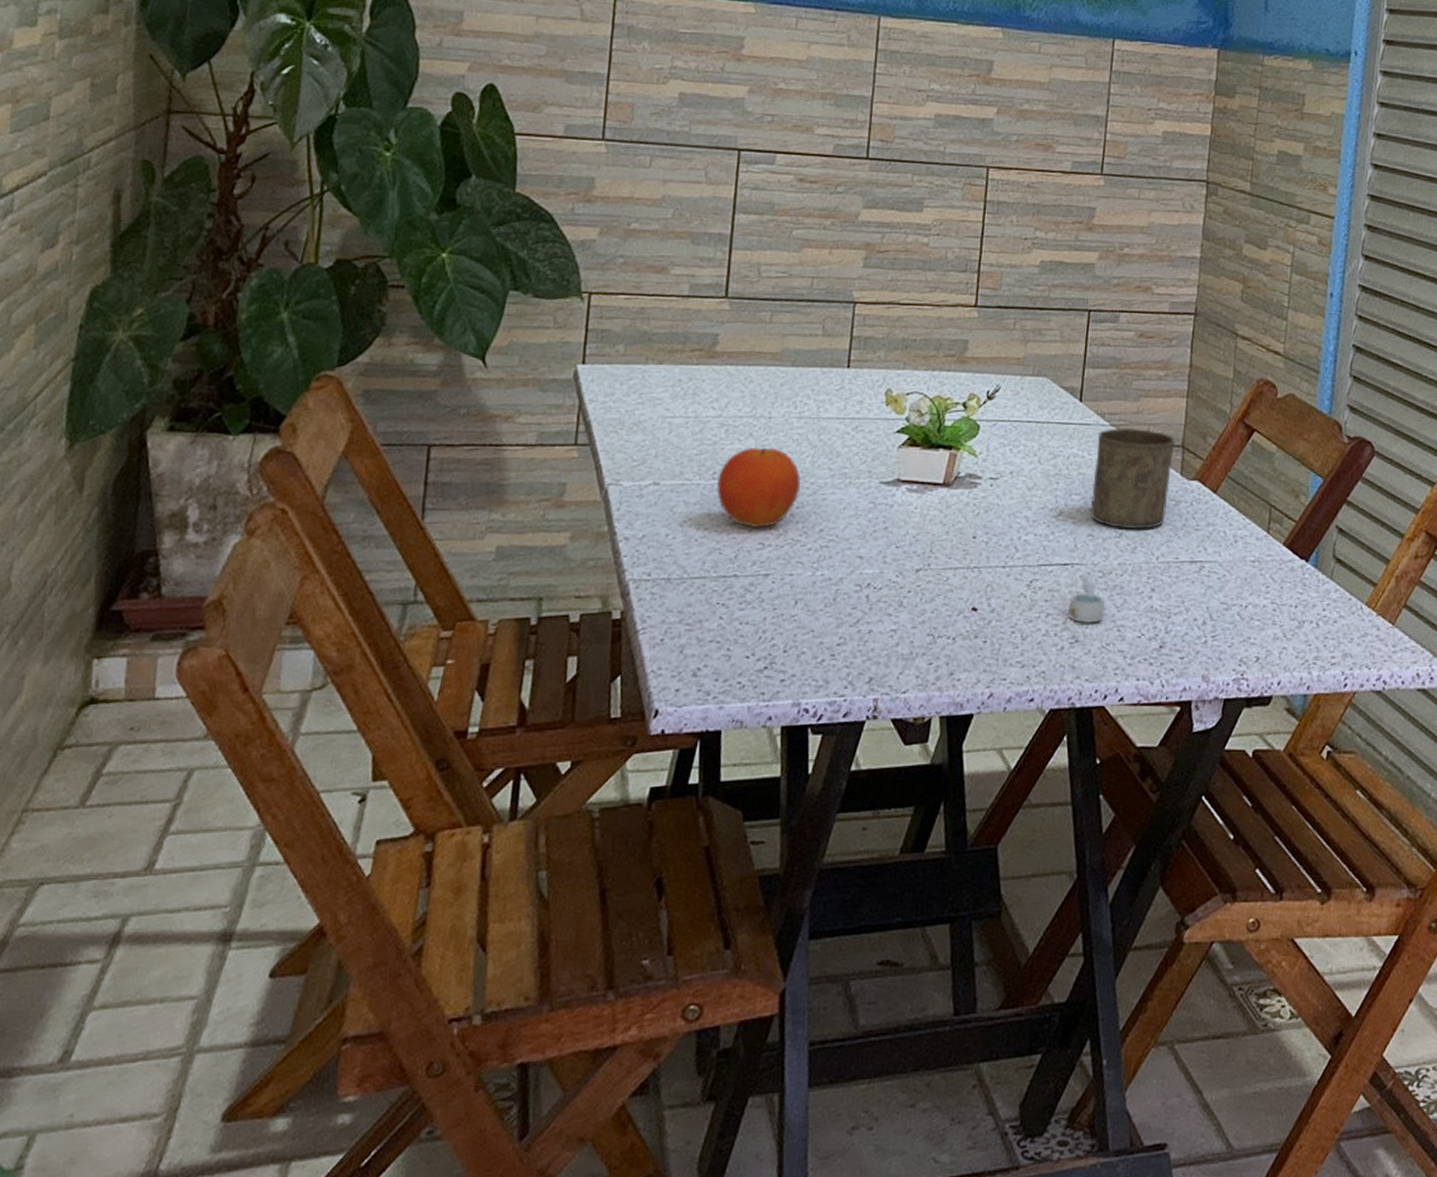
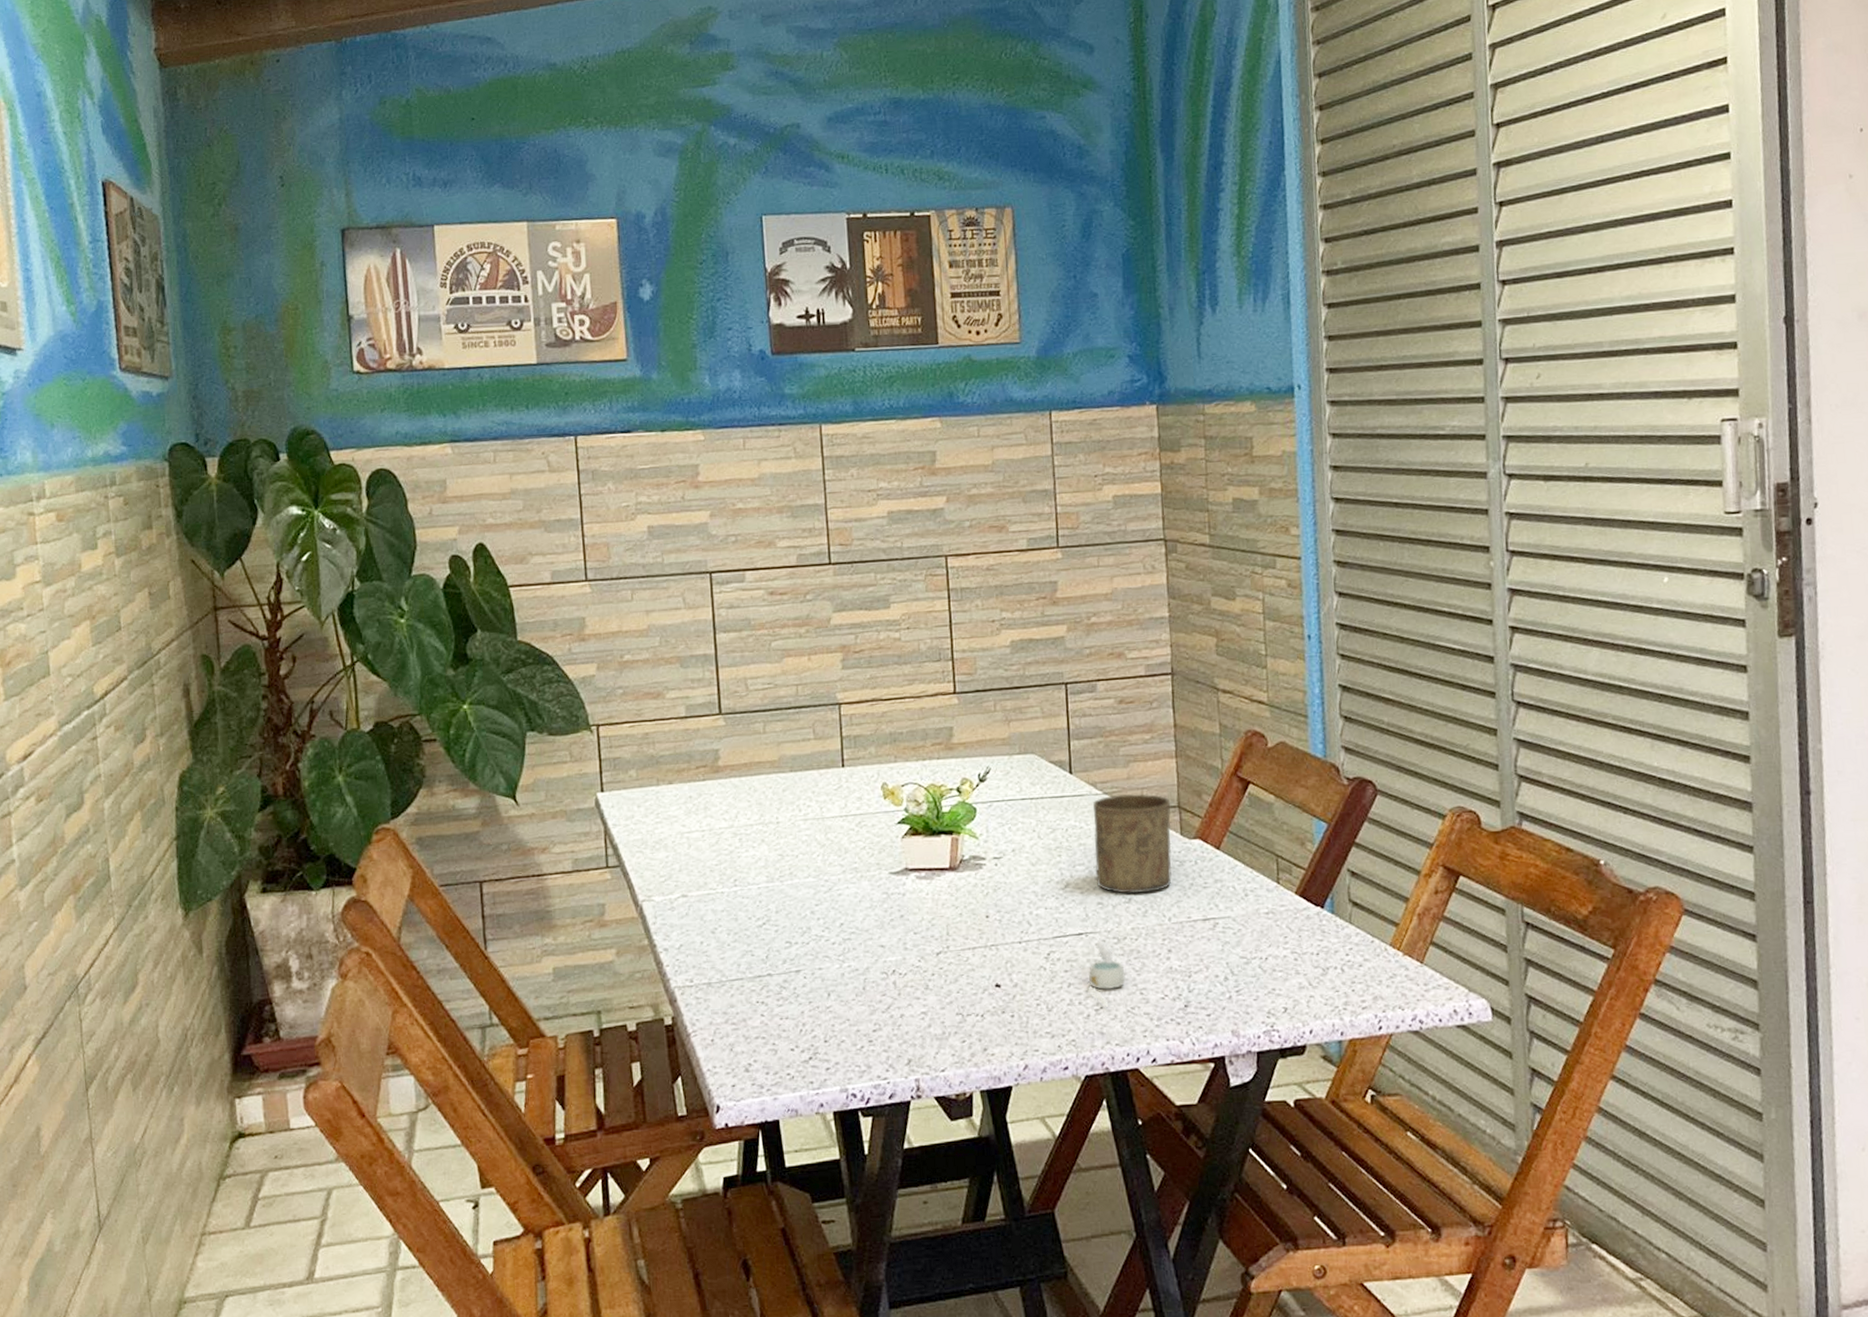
fruit: present [716,447,801,529] -> none [738,851,816,929]

